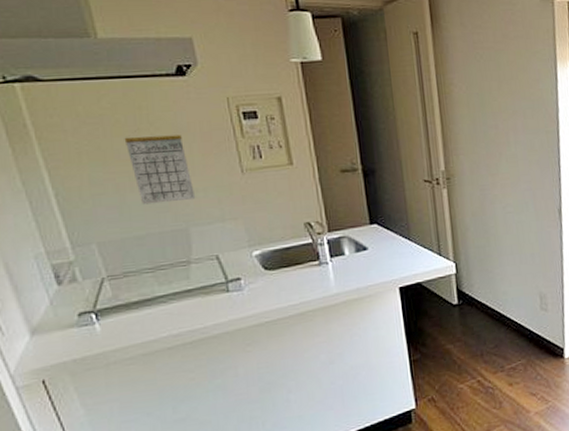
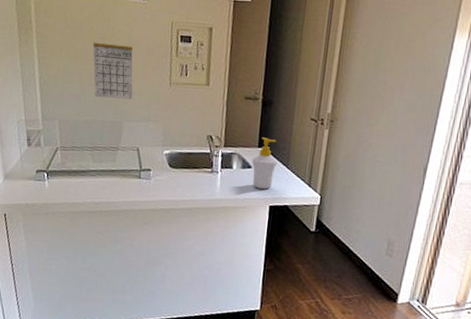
soap bottle: none [365,211,397,271] -> present [251,137,278,189]

